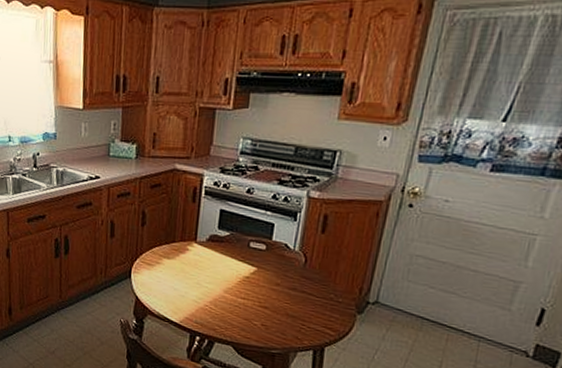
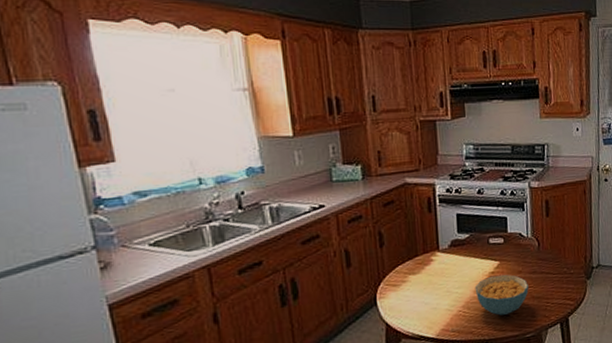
cereal bowl: none [225,280,285,324] -> present [474,274,529,316]

